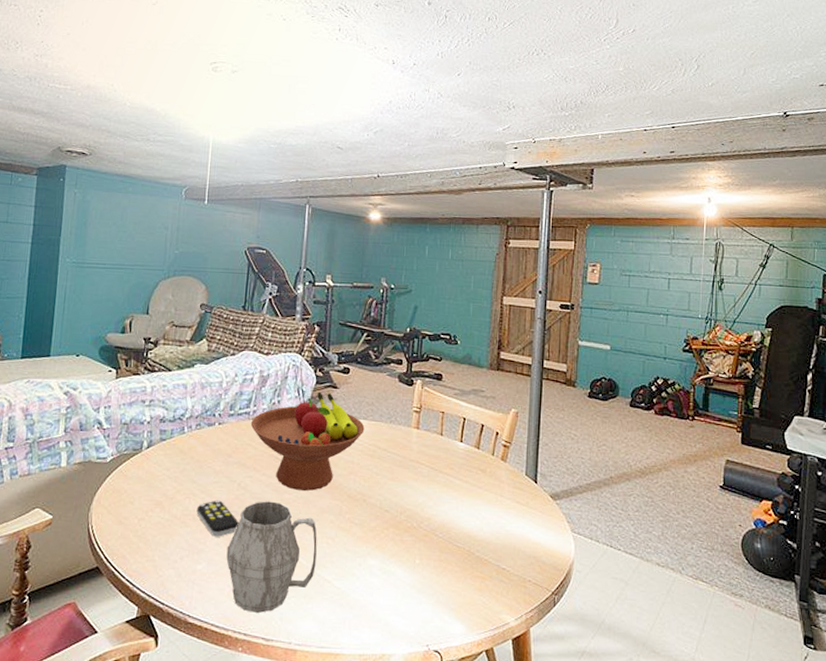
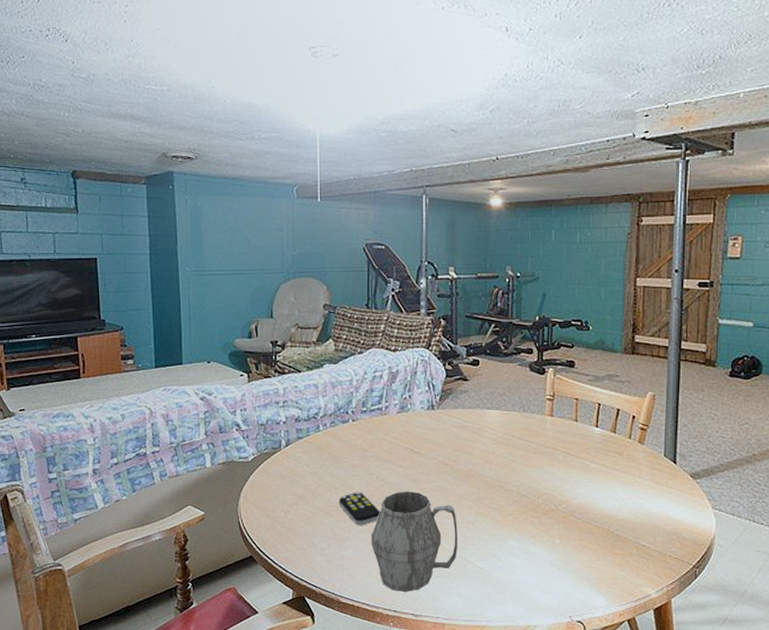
fruit bowl: present [250,392,365,491] -> none [383,385,498,480]

